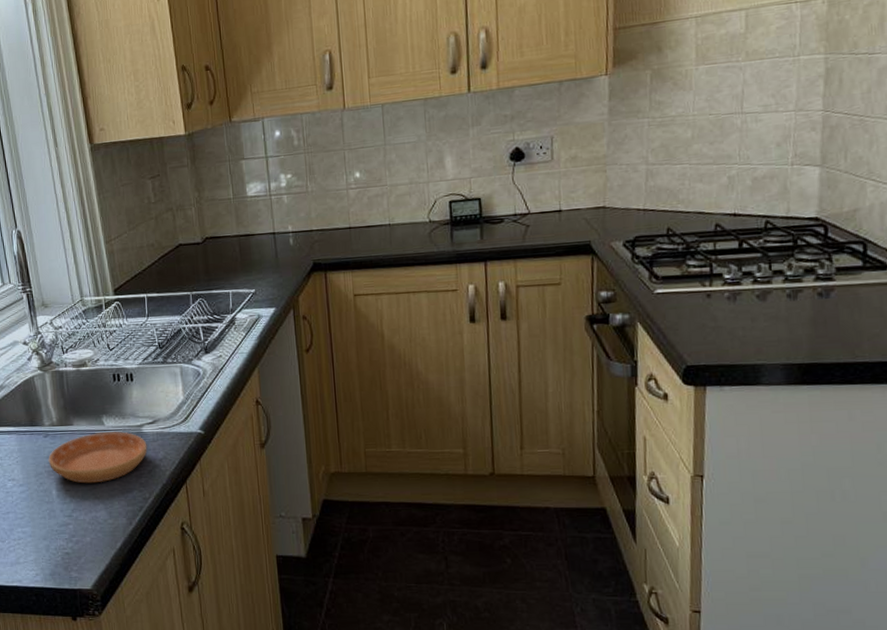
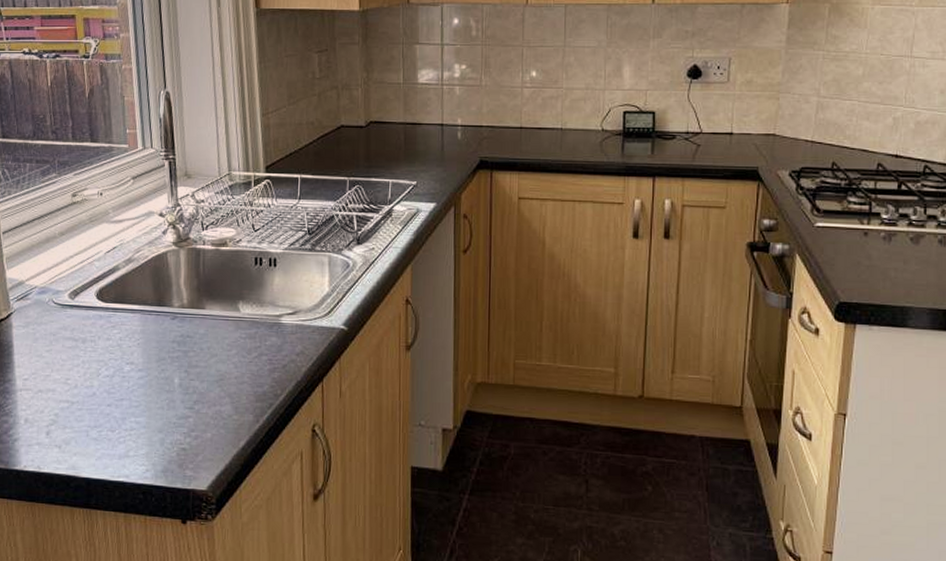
saucer: present [48,431,148,484] -> none [173,319,284,375]

